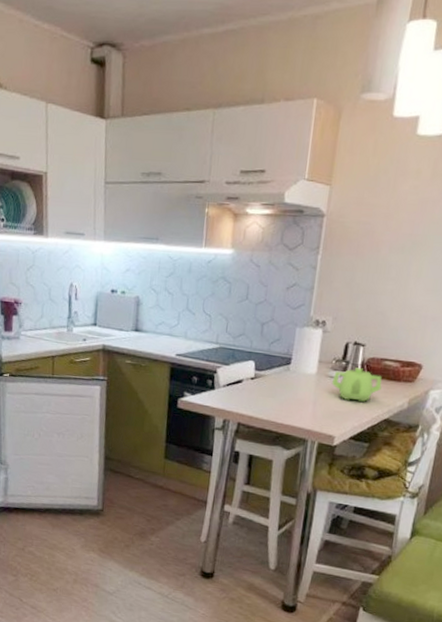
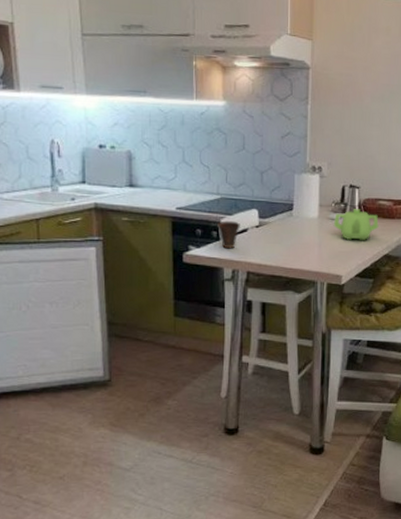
cup: none [213,370,236,399] -> present [217,220,240,249]

